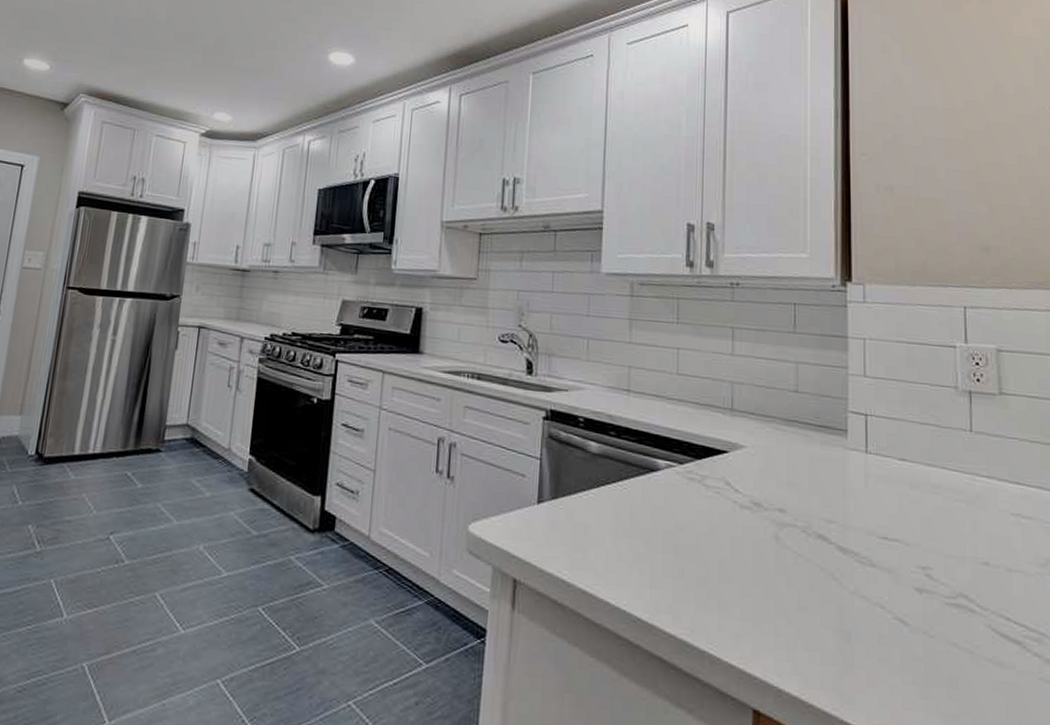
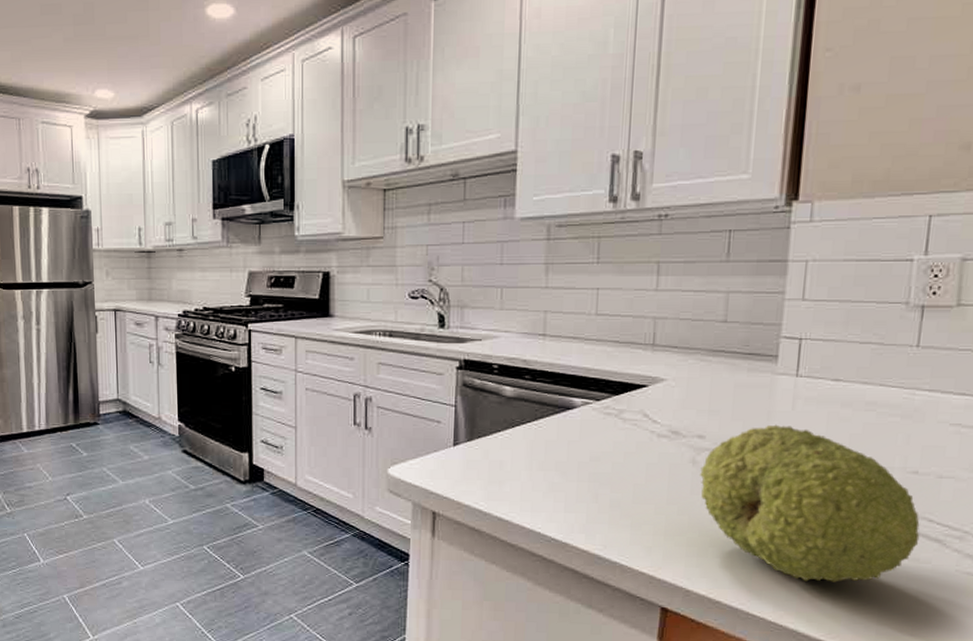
fruit: none [784,502,1000,687] -> present [700,424,920,582]

